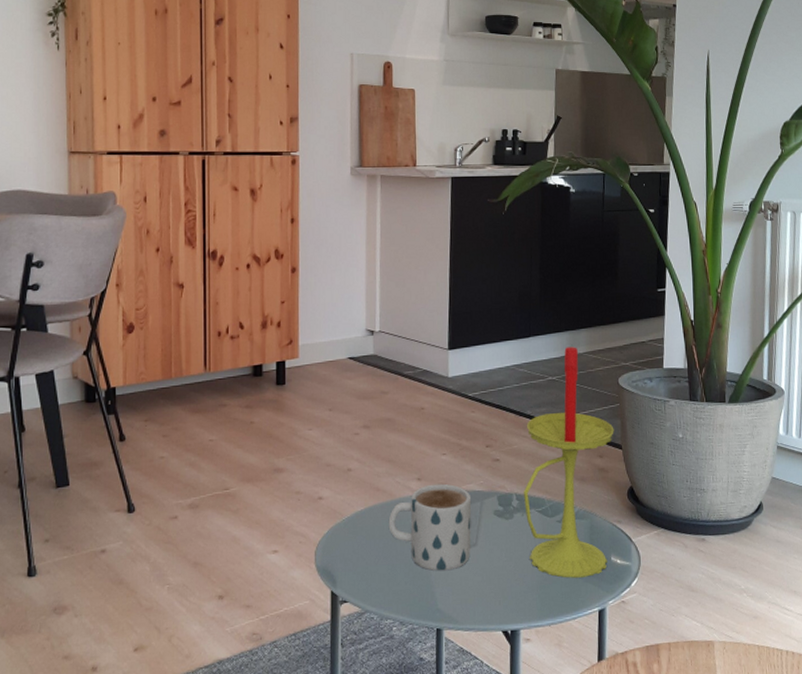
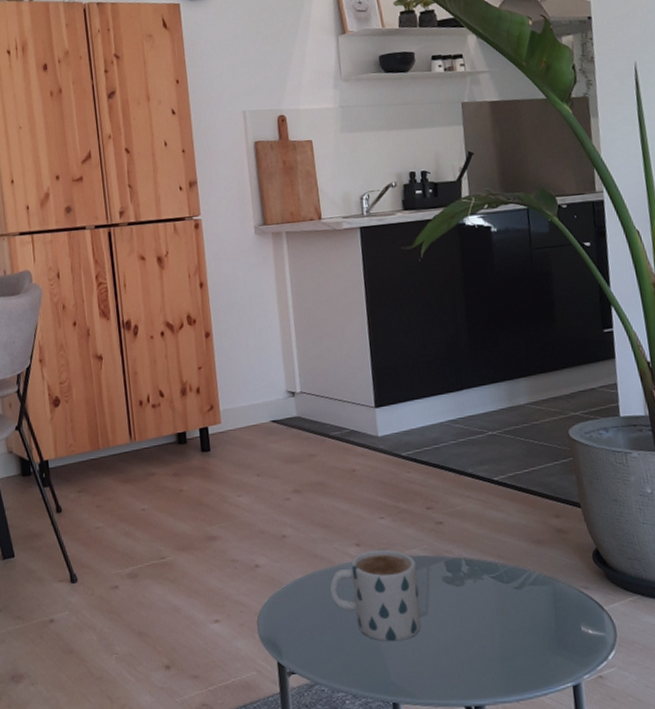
candle: present [523,344,614,578] -> none [469,395,578,650]

